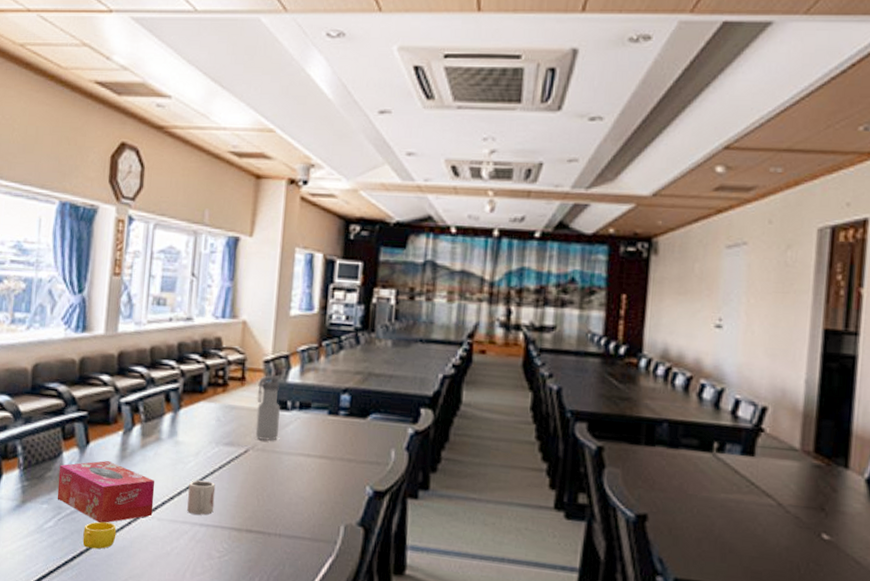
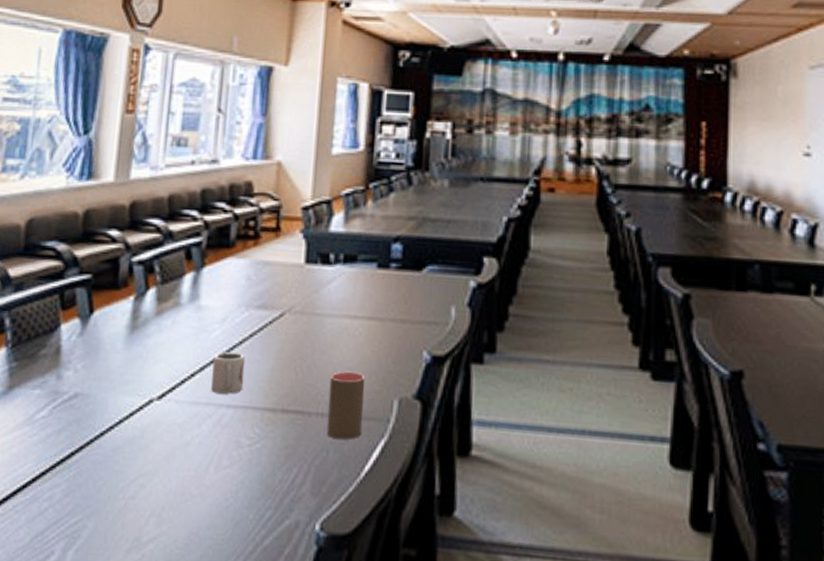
tissue box: present [57,460,155,524] -> none [52,332,173,410]
cup: present [82,521,117,549] -> none [83,407,125,443]
water bottle: present [255,375,280,441] -> none [292,224,321,301]
cup: none [283,500,317,557] -> present [326,371,366,440]

